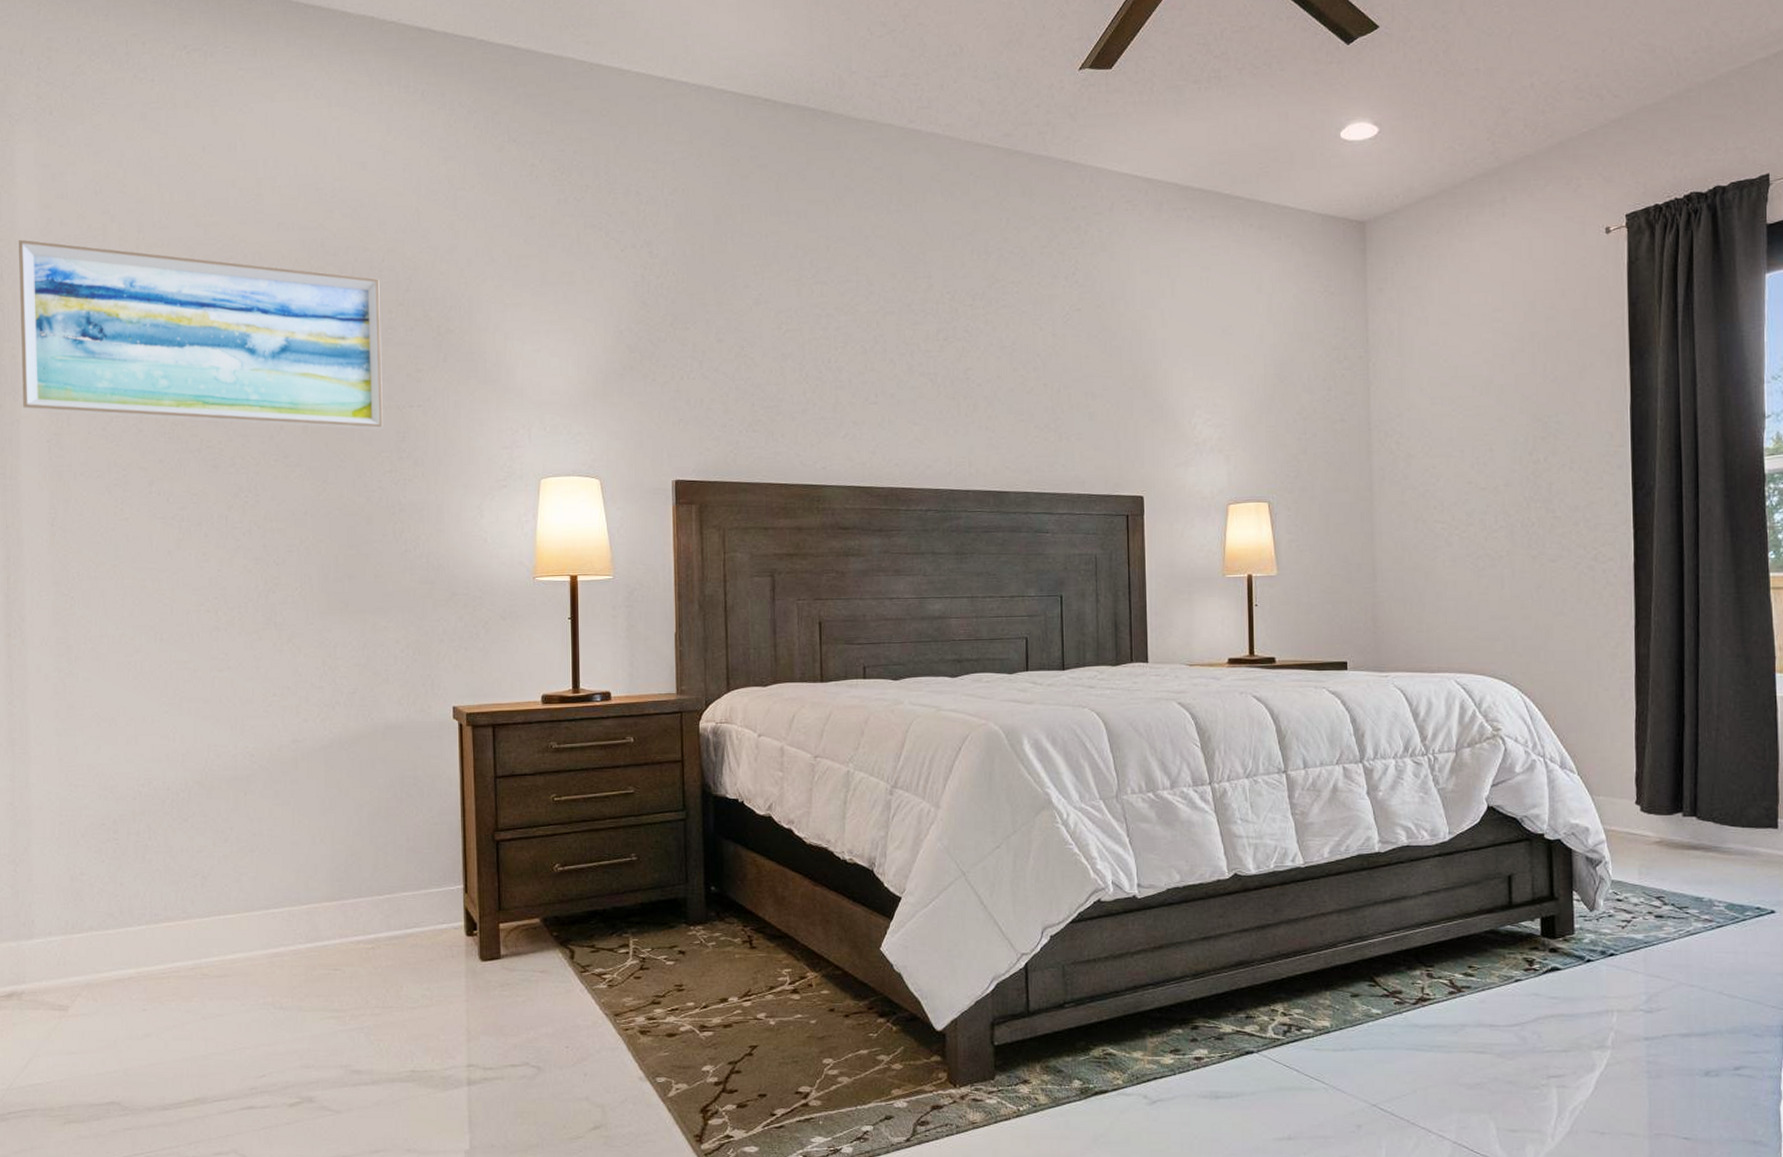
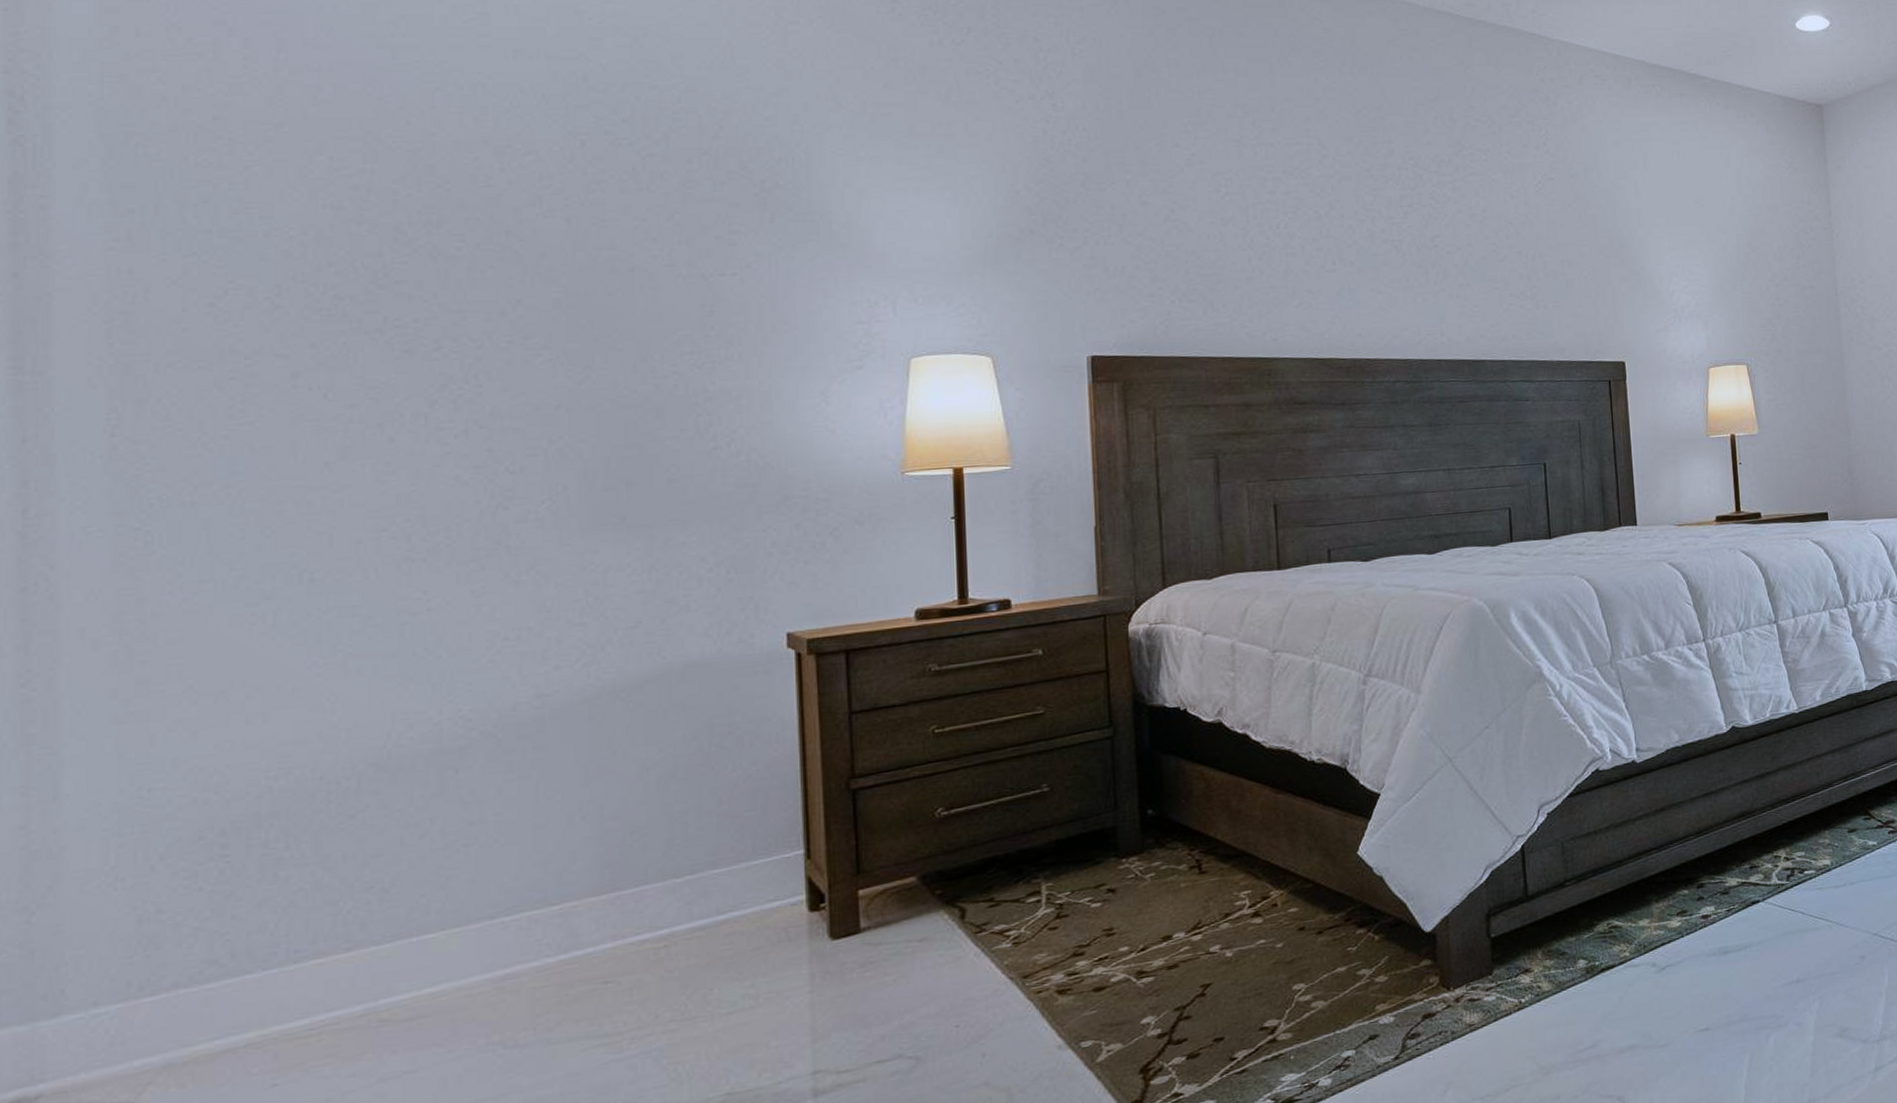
wall art: present [18,239,383,430] -> none [54,51,680,303]

